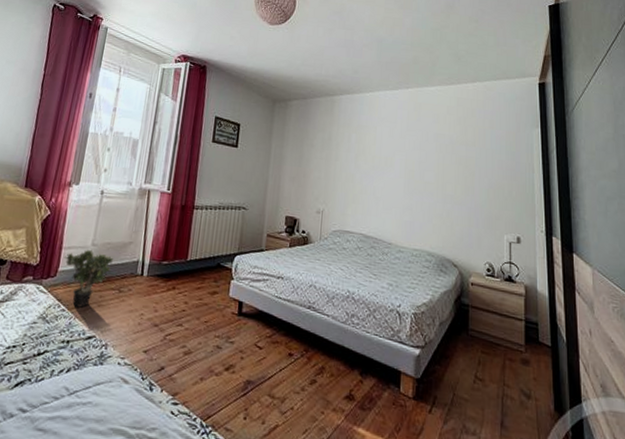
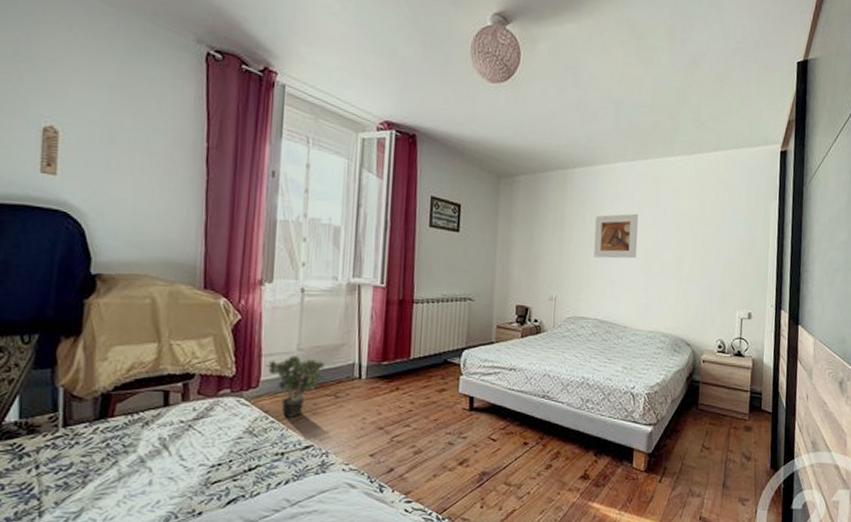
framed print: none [359,136,401,178] -> present [593,213,638,259]

